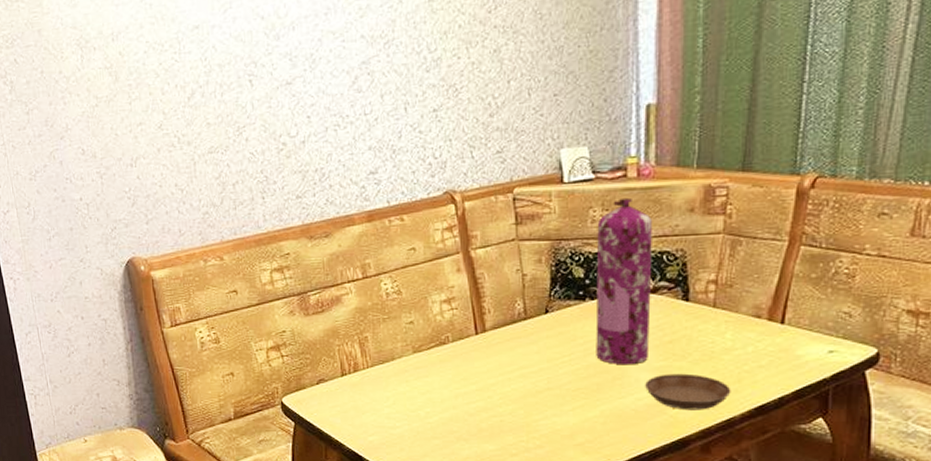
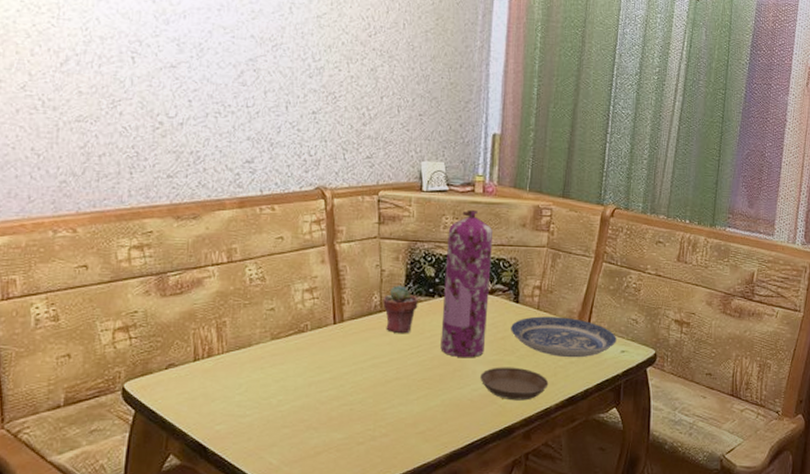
potted succulent: none [527,289,567,341] -> present [383,285,418,333]
plate: none [680,314,821,361] -> present [511,316,616,358]

